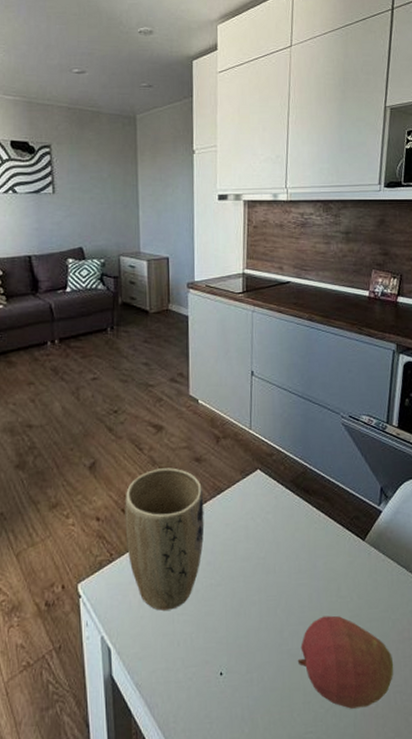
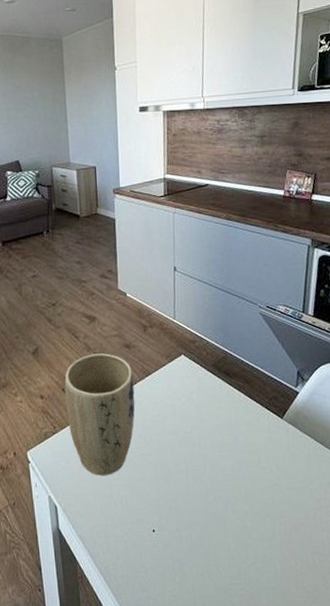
fruit: present [297,615,394,709] -> none [222,484,312,565]

